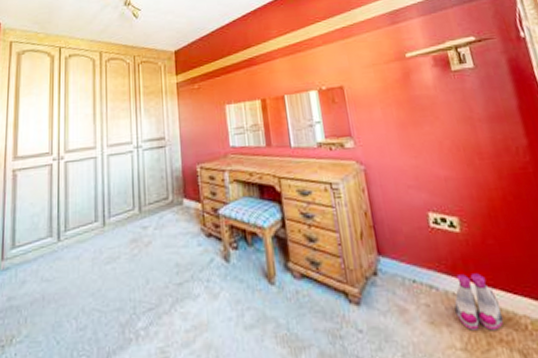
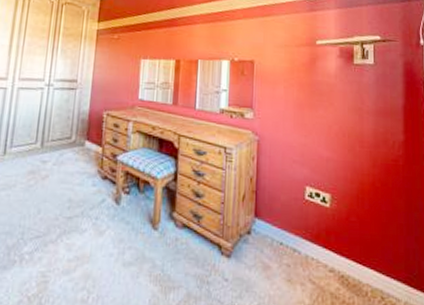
boots: present [454,273,504,331] -> none [311,243,350,294]

